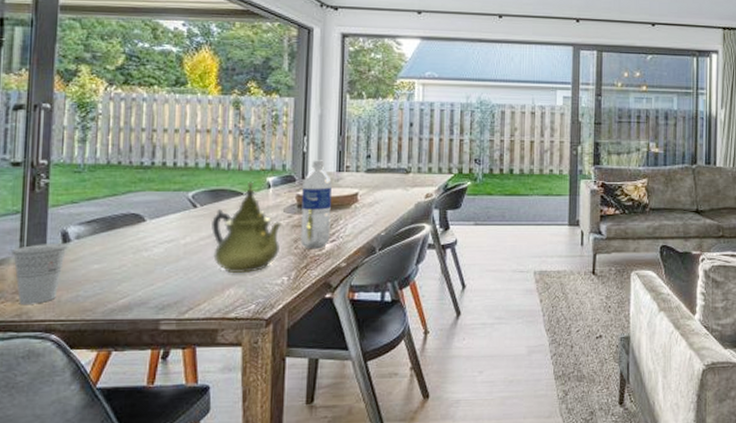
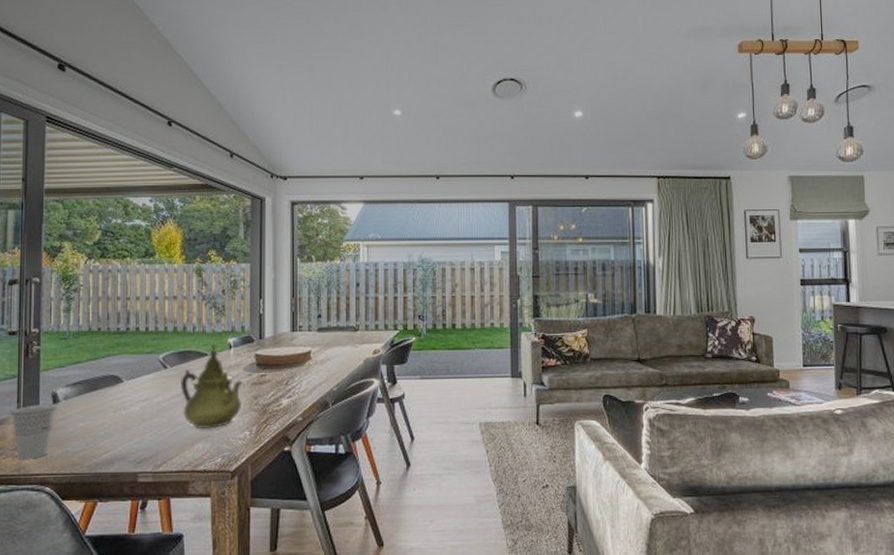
water bottle: present [300,160,332,249] -> none [260,321,286,405]

